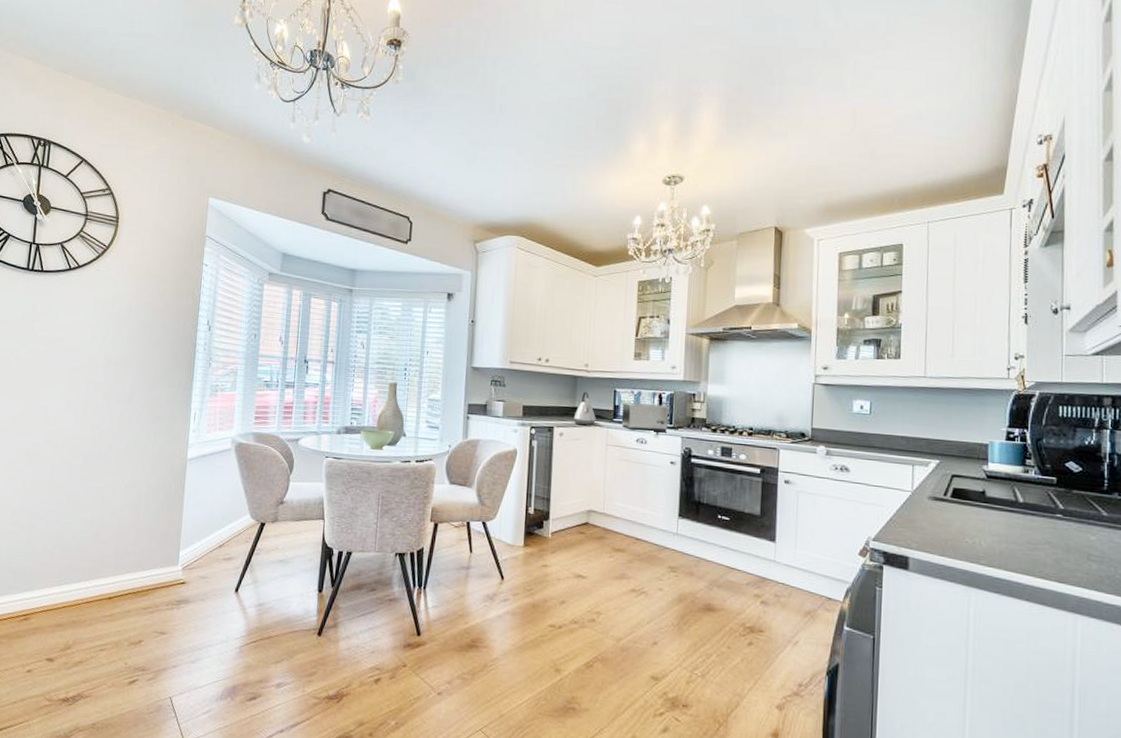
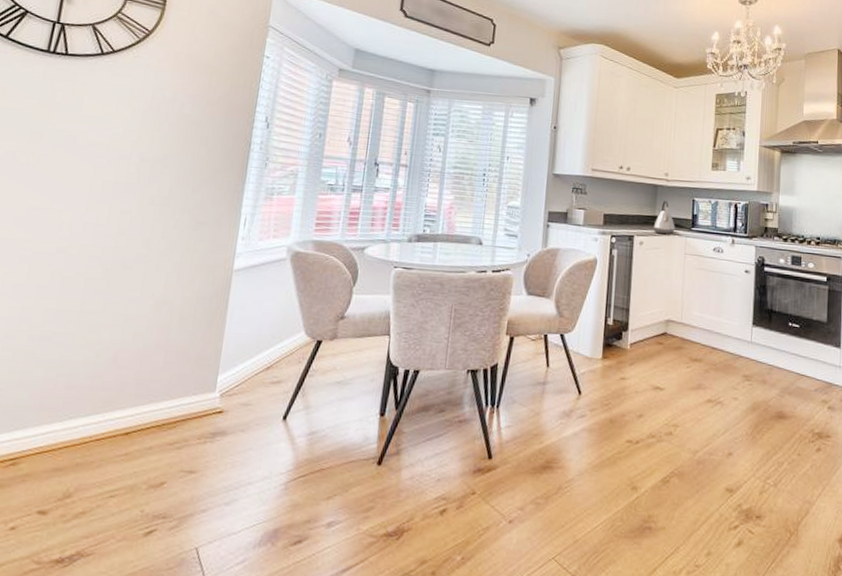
bowl: present [361,429,395,450] -> none [434,237,471,260]
vase: present [375,381,405,446] -> none [450,187,482,255]
toaster: present [621,402,668,433] -> none [699,211,743,242]

